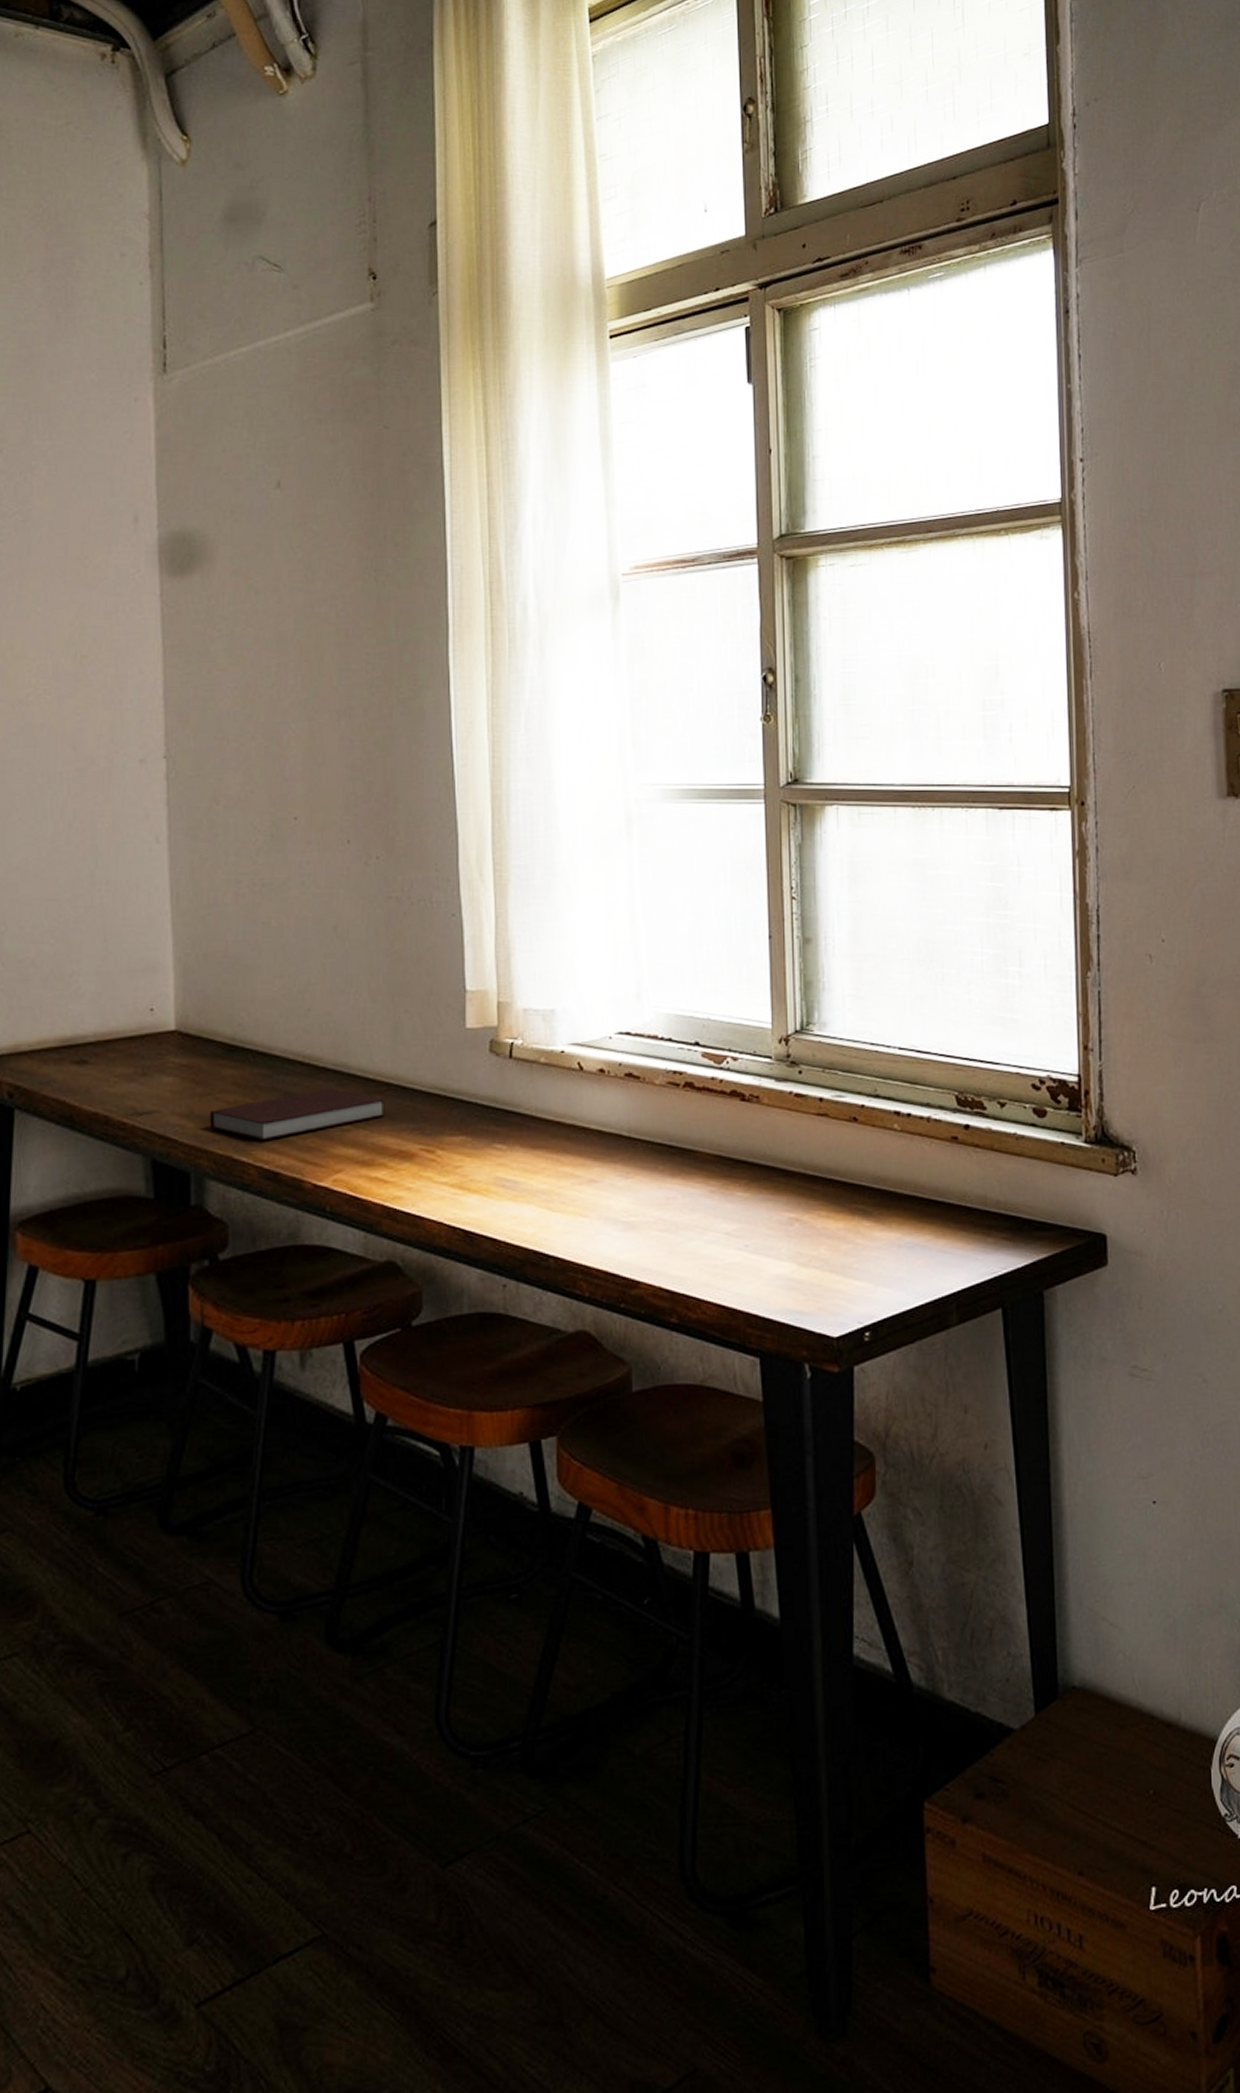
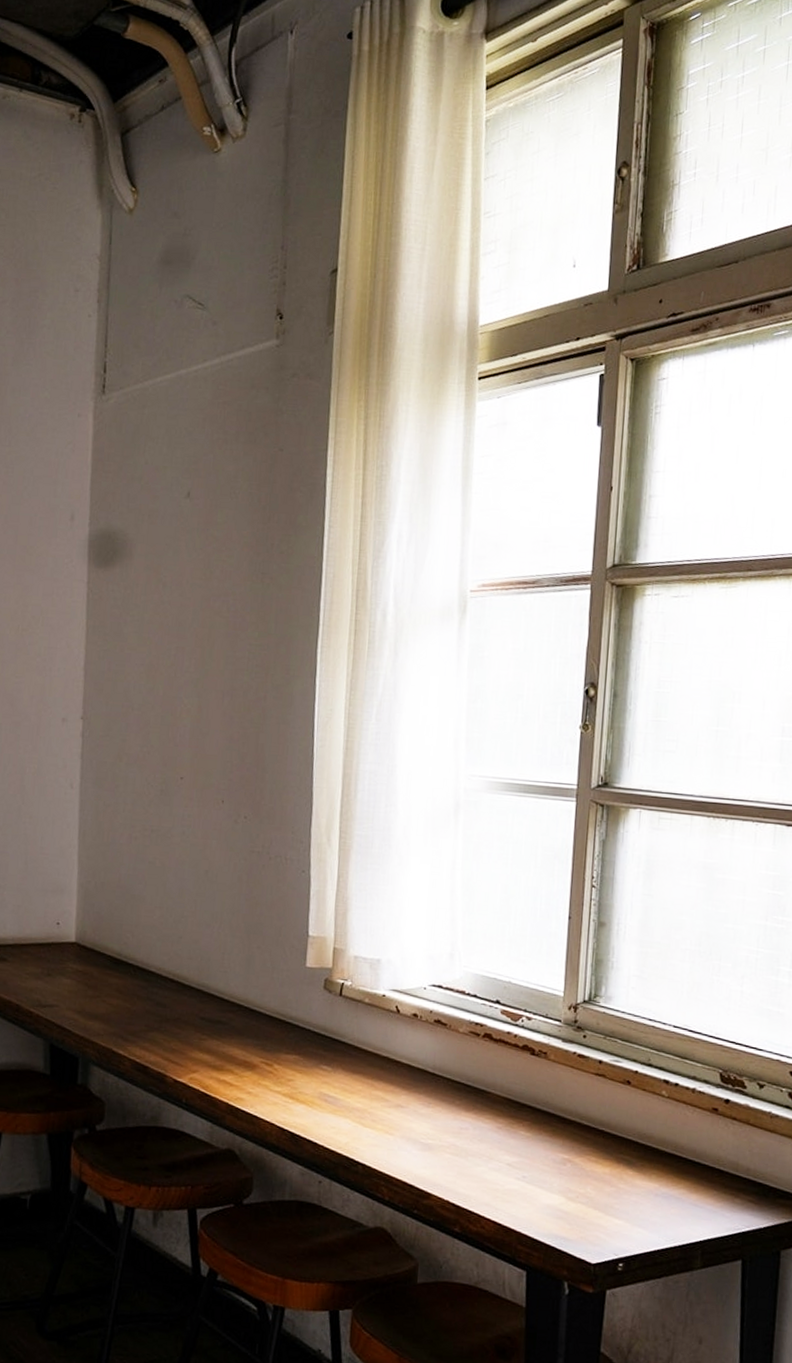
notebook: present [209,1088,386,1140] -> none [96,1003,236,1039]

